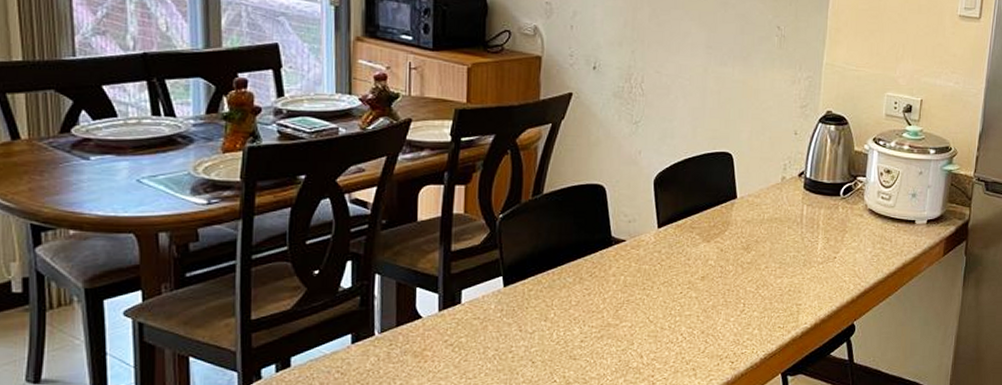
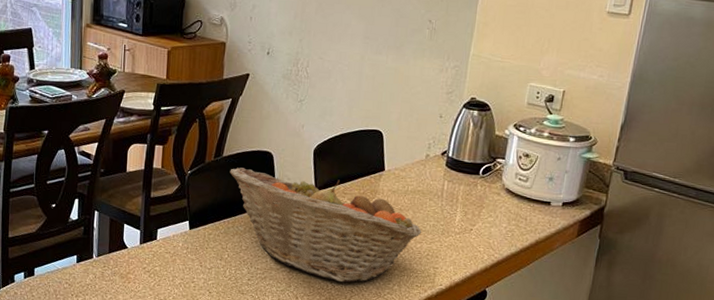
fruit basket: none [552,206,781,333] -> present [230,167,421,283]

